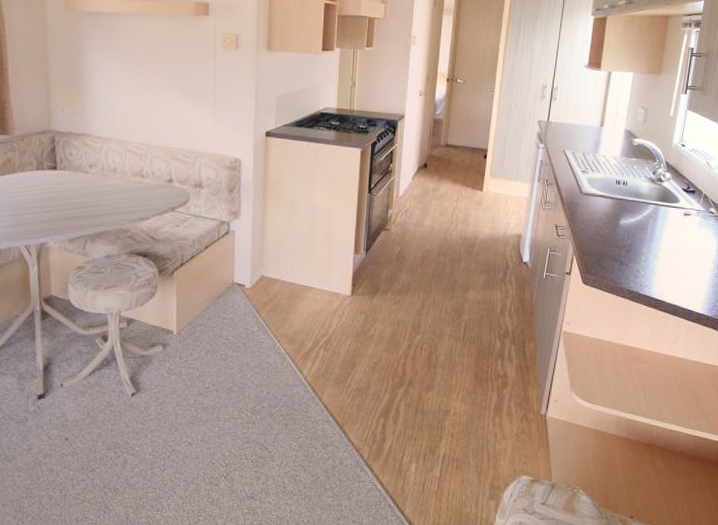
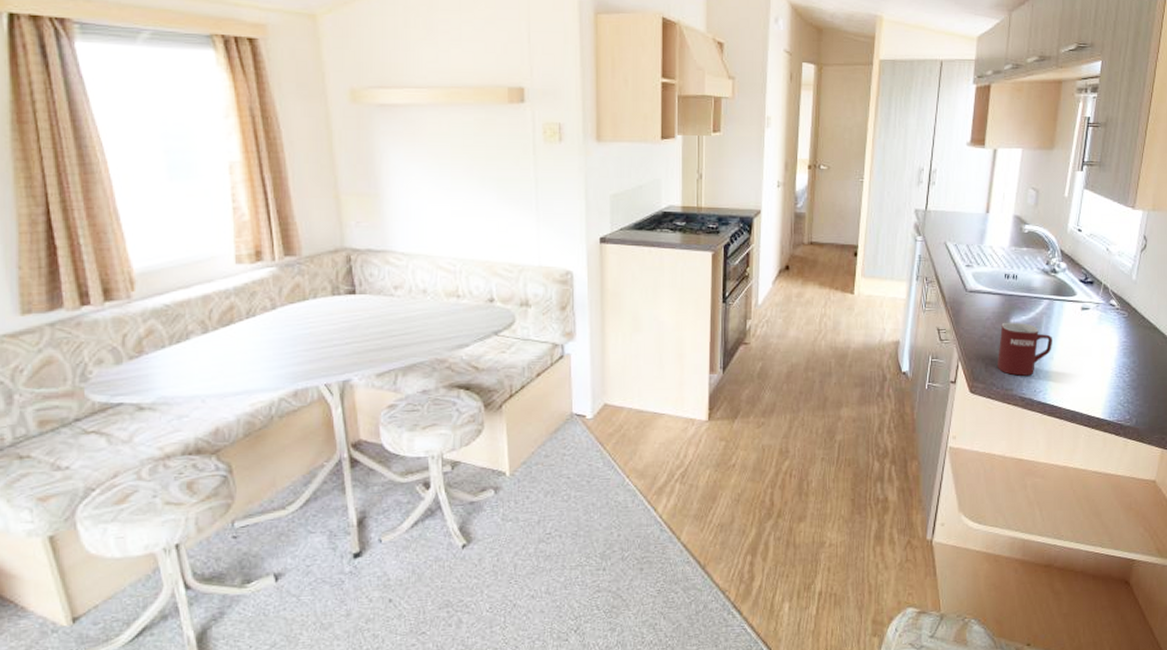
mug: none [608,222,657,271] -> present [998,322,1052,376]

